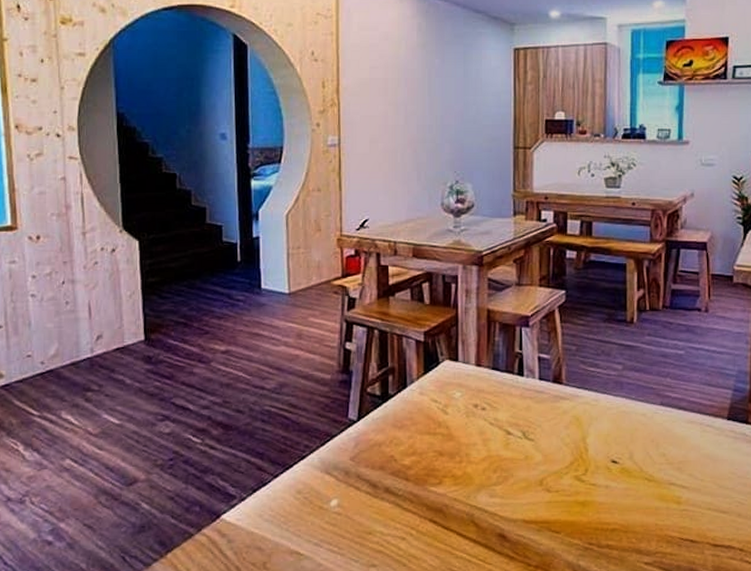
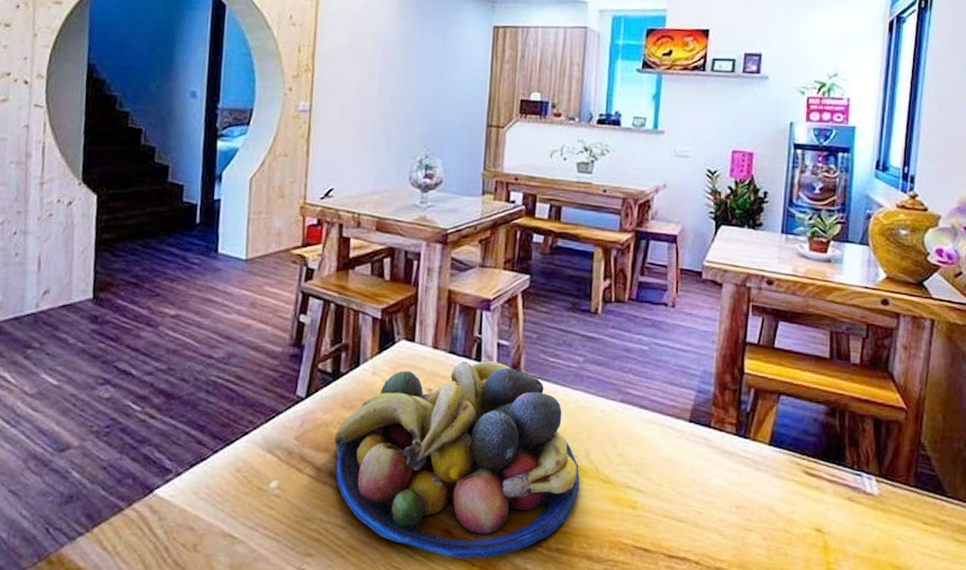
fruit bowl: none [389,375,625,560] -> present [334,361,580,559]

